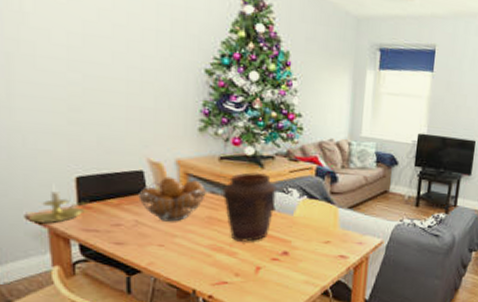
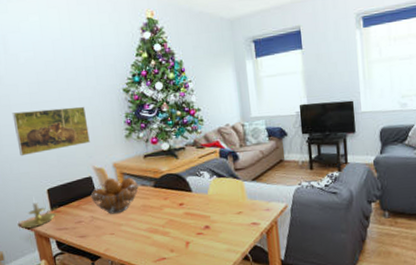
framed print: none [36,67,149,129] -> present [12,106,90,156]
vase: present [222,172,277,242] -> none [150,163,192,223]

